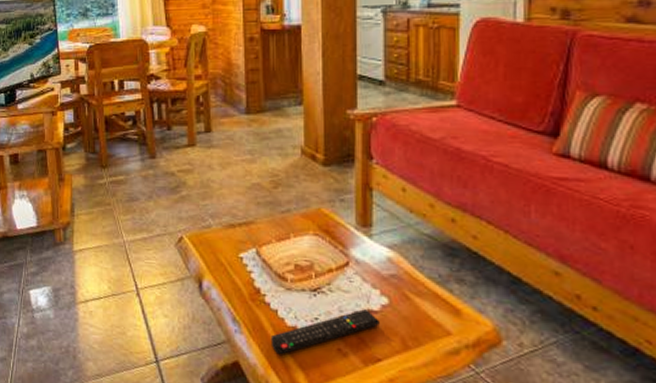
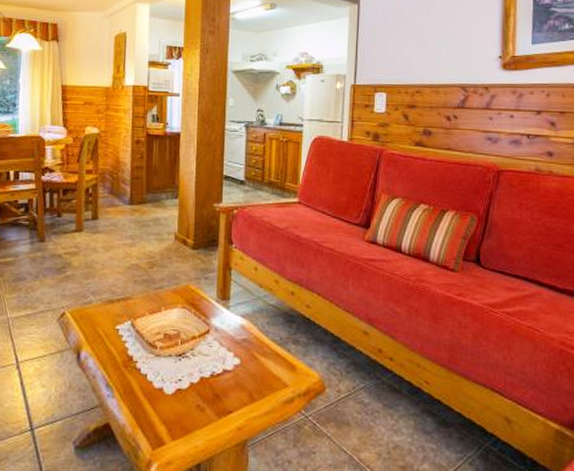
remote control: present [270,309,379,354] -> none [139,369,232,413]

